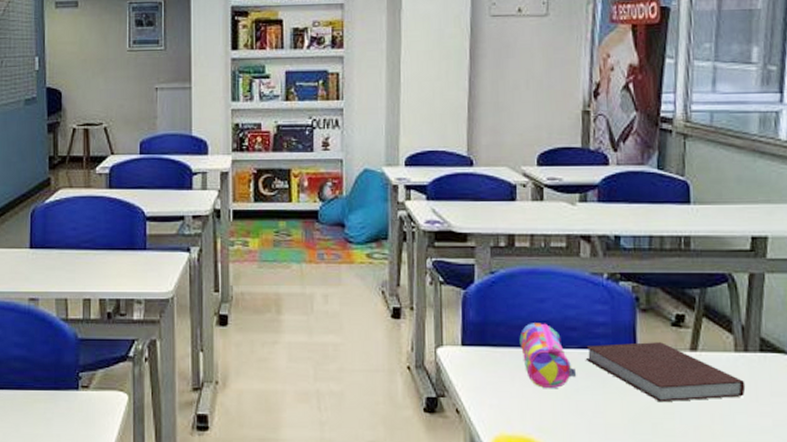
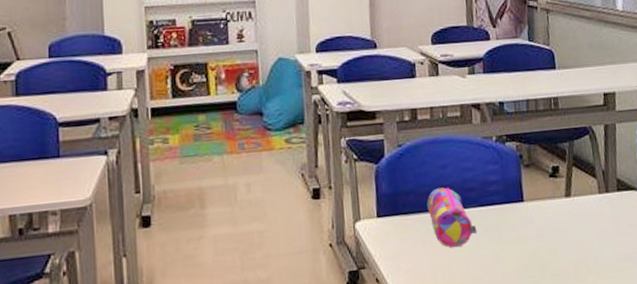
notebook: present [585,342,746,403] -> none [483,192,610,246]

